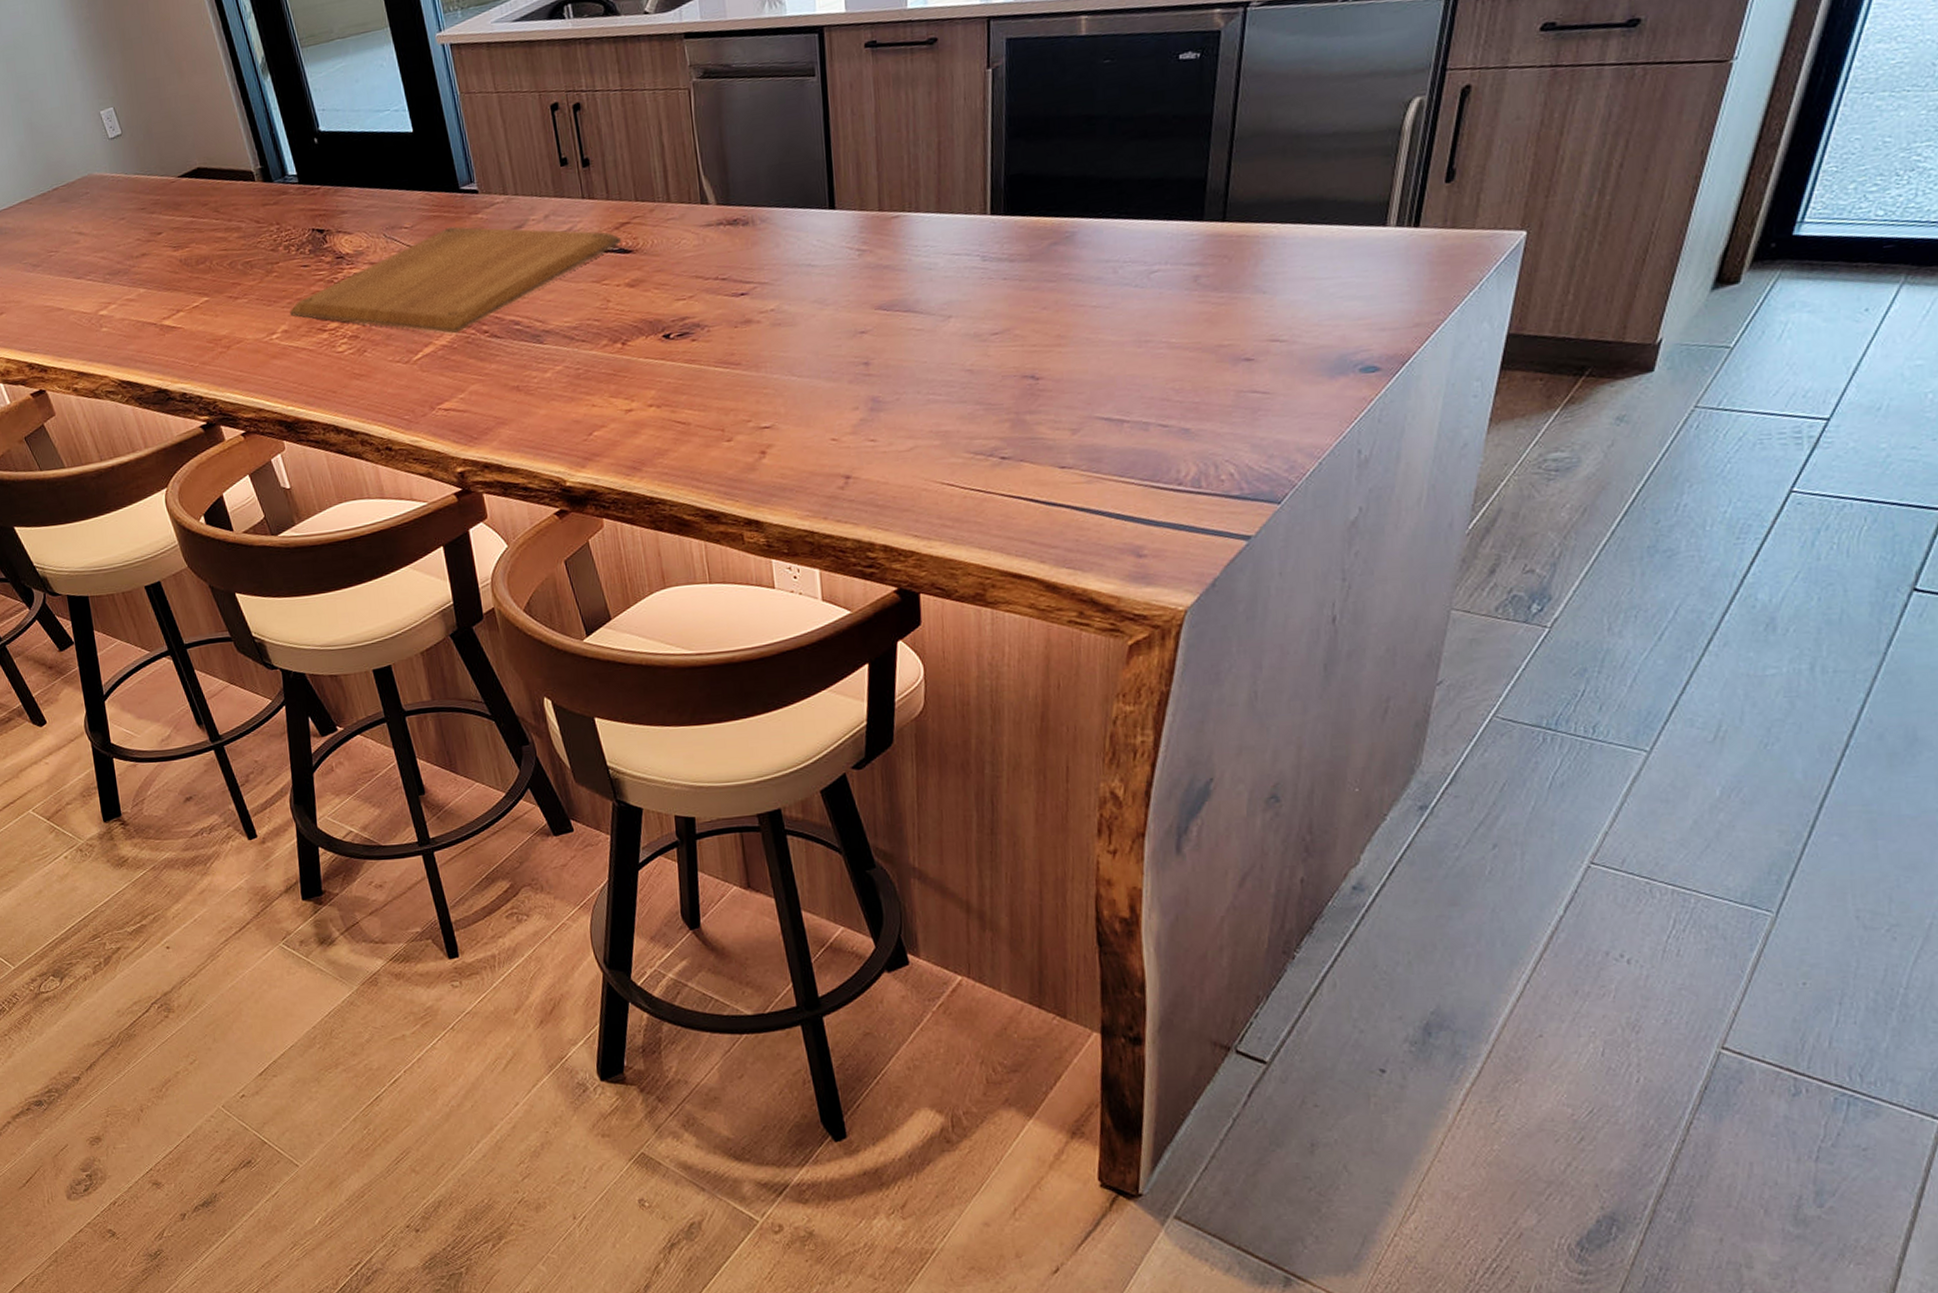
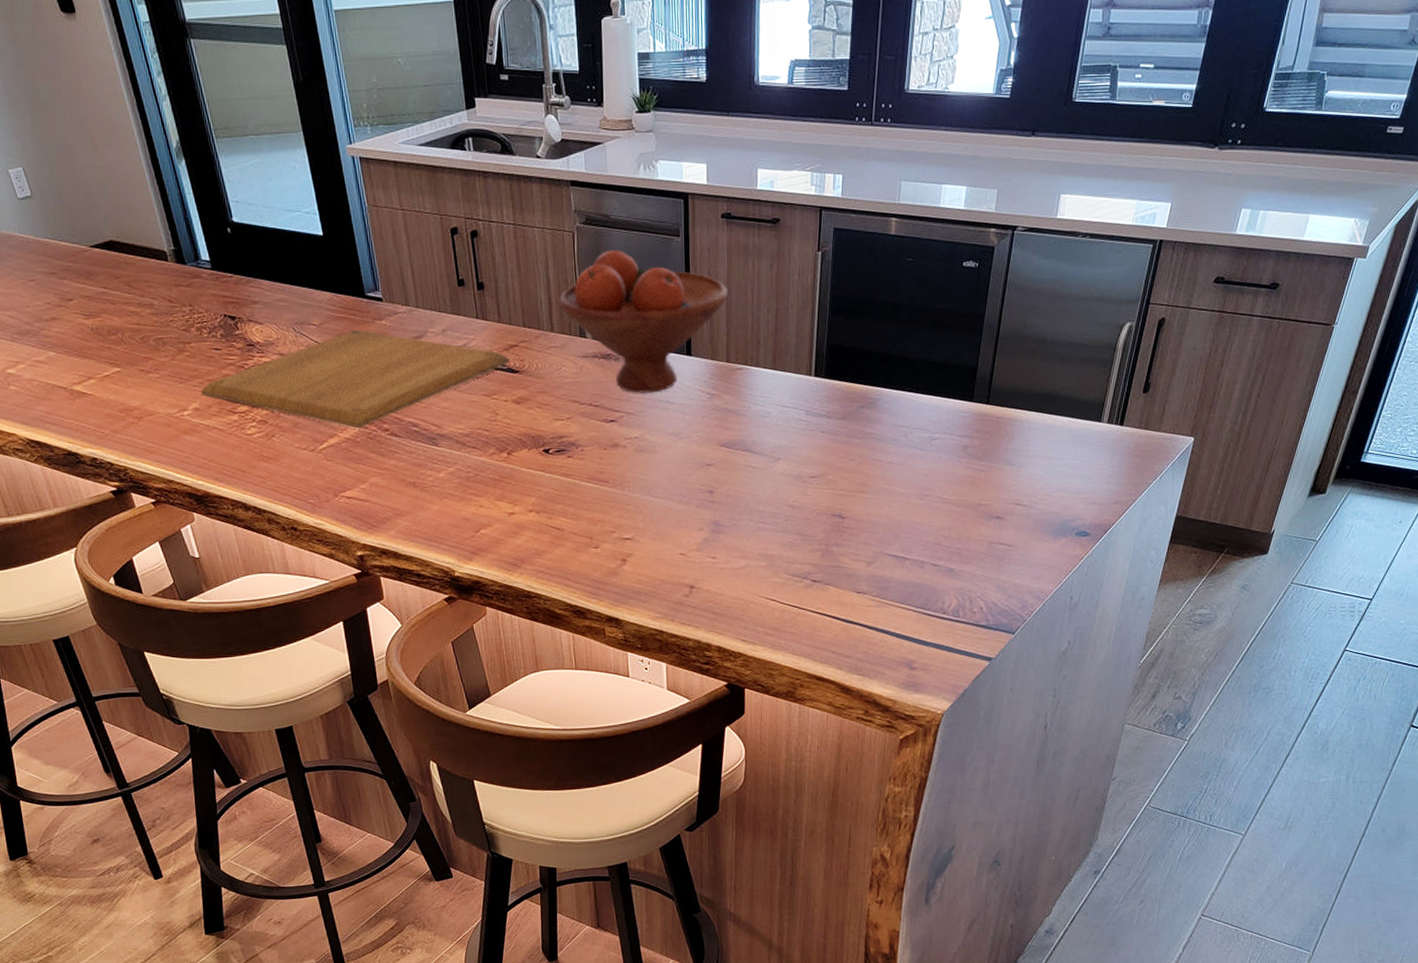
fruit bowl: none [675,101,877,260] -> present [559,249,728,393]

